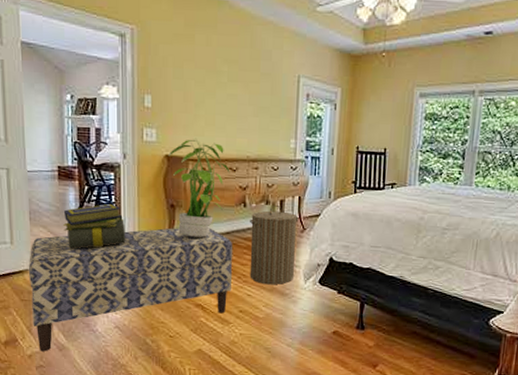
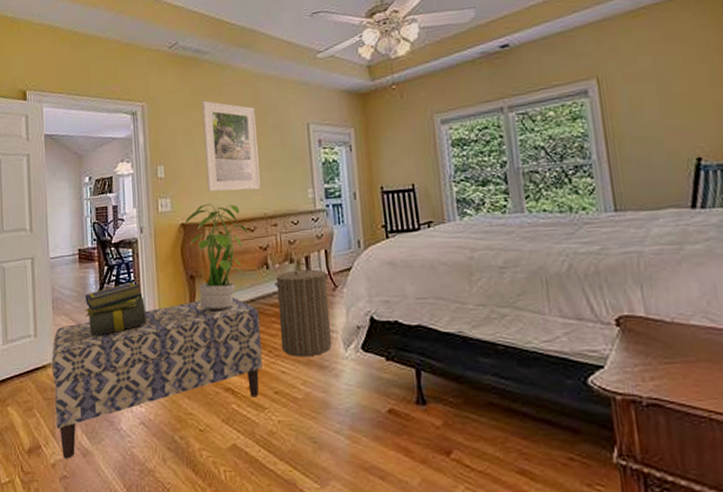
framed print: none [194,34,249,133] -> present [201,100,260,192]

